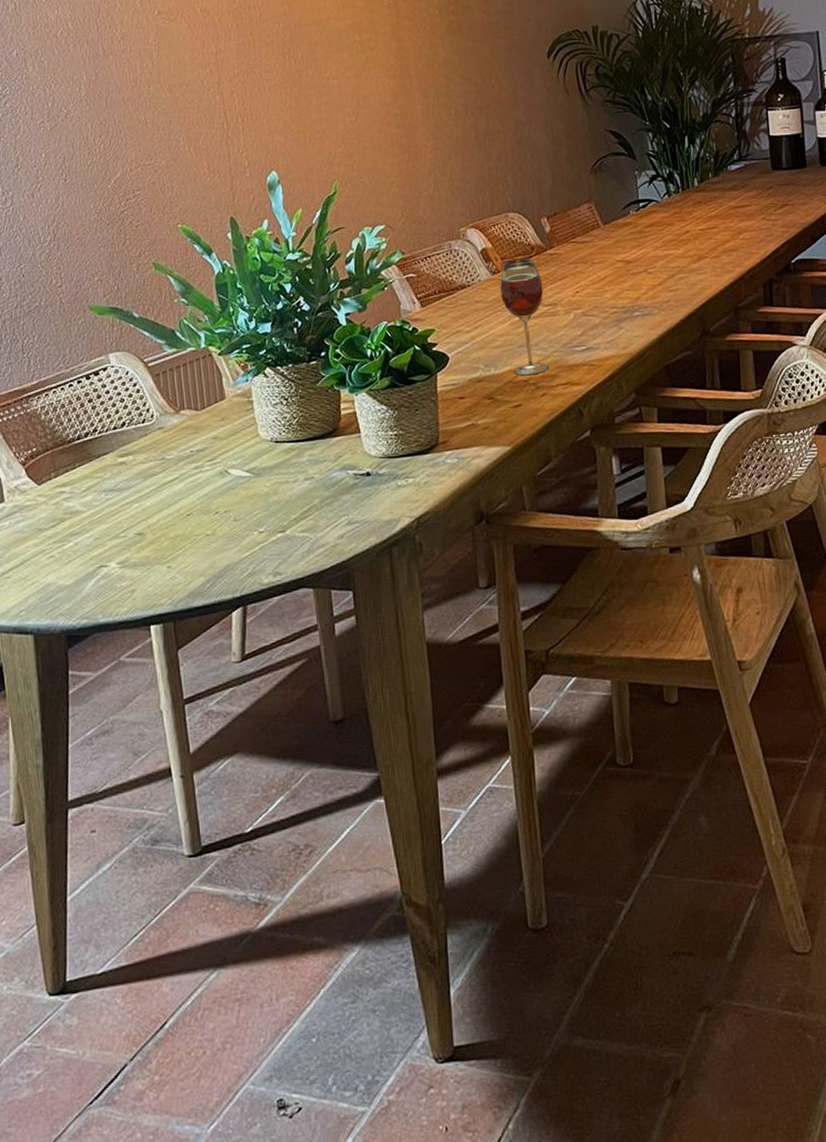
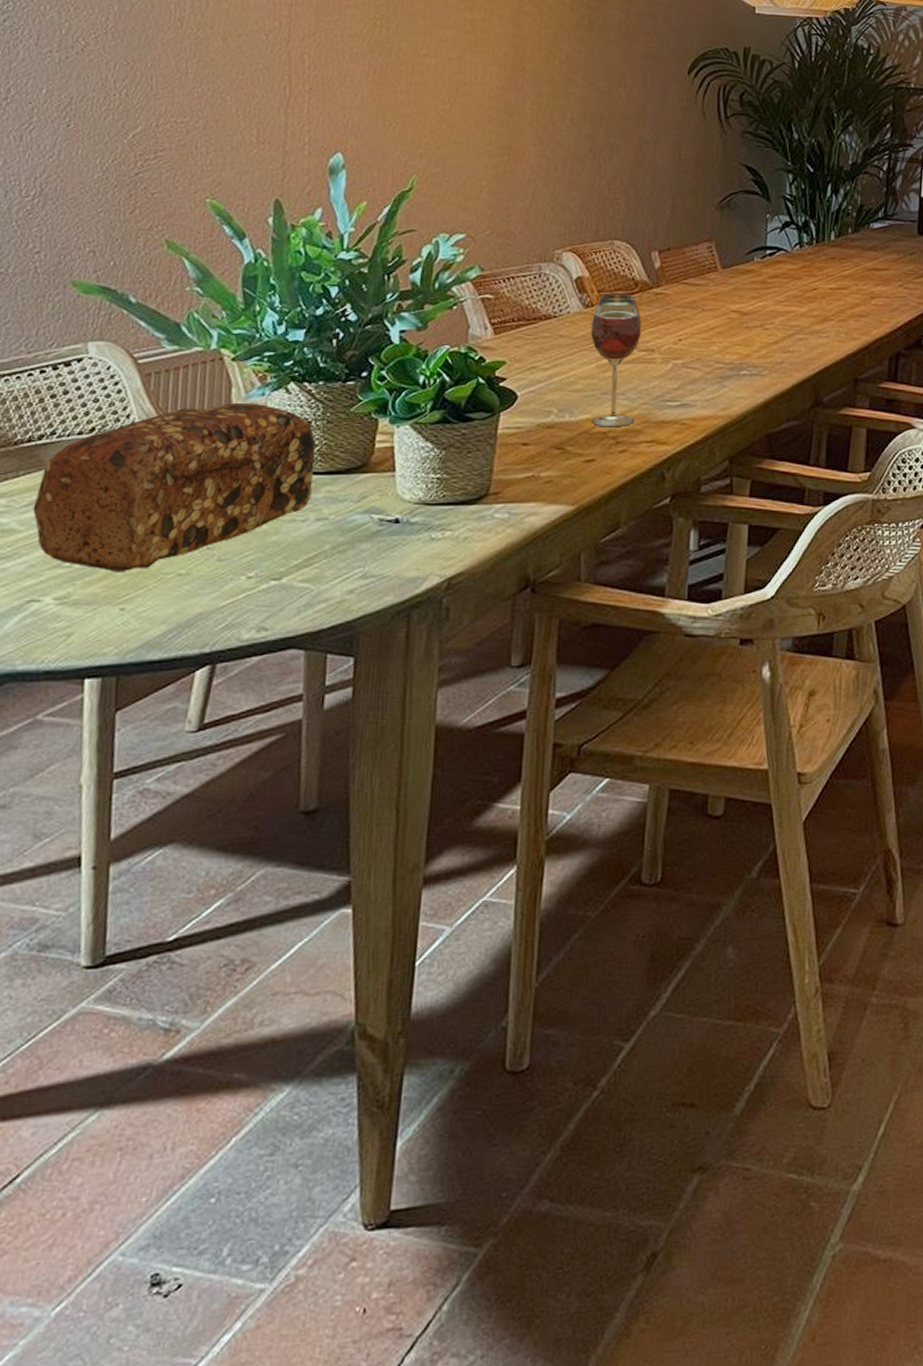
bread loaf: none [90,388,297,538] -> present [32,402,316,572]

